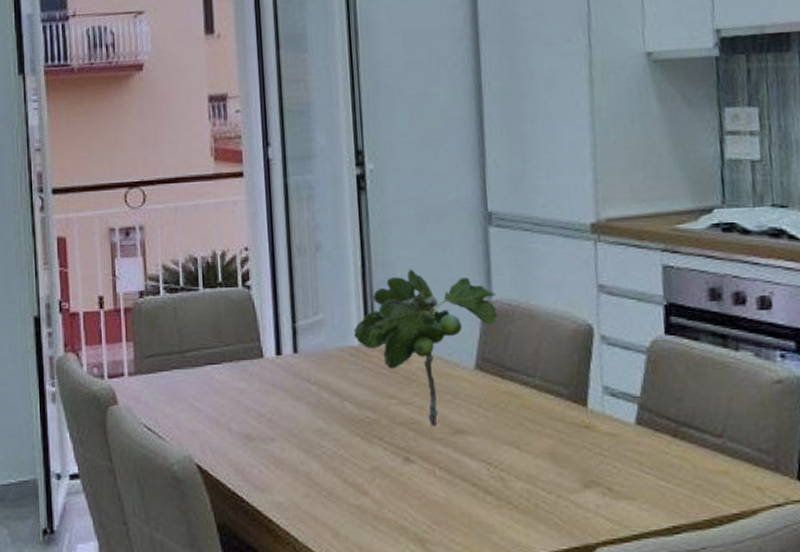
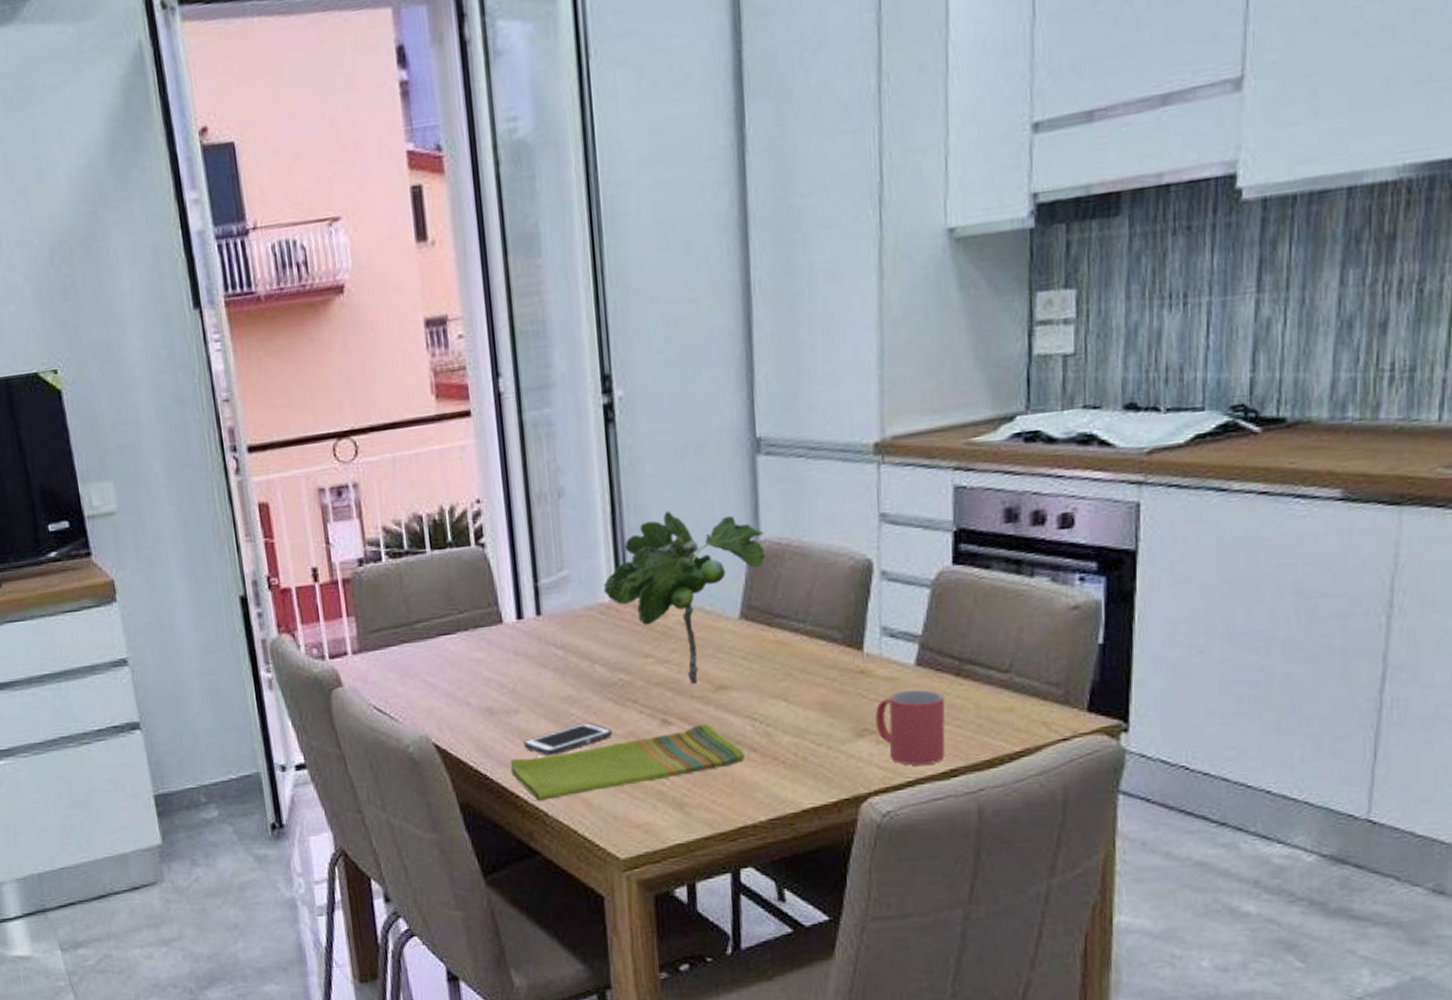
dish towel: none [265,464,481,527] -> present [510,723,745,802]
cell phone: none [277,455,359,483] -> present [523,722,612,755]
mug: none [600,447,667,520] -> present [875,689,945,766]

